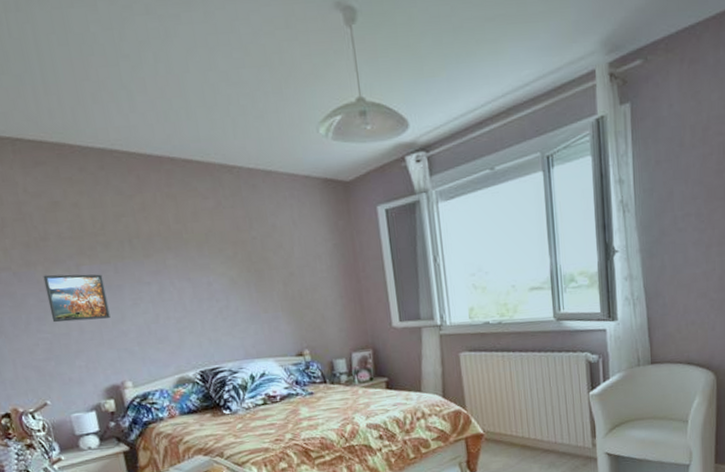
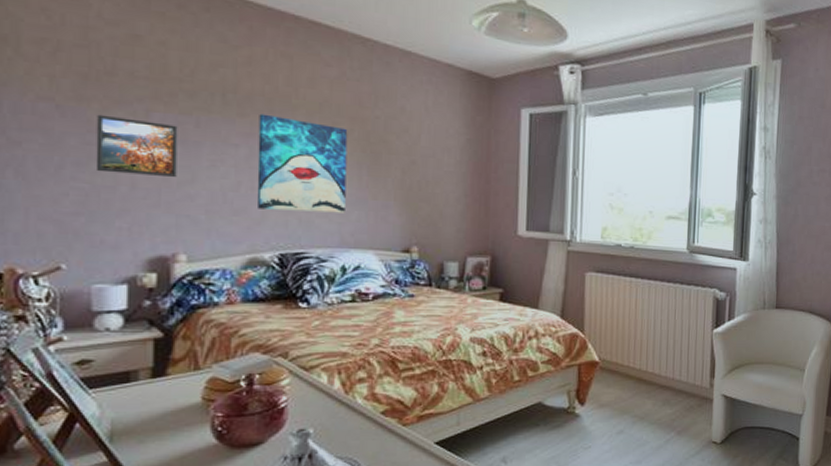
wall art: none [160,251,244,335] -> present [257,113,348,213]

